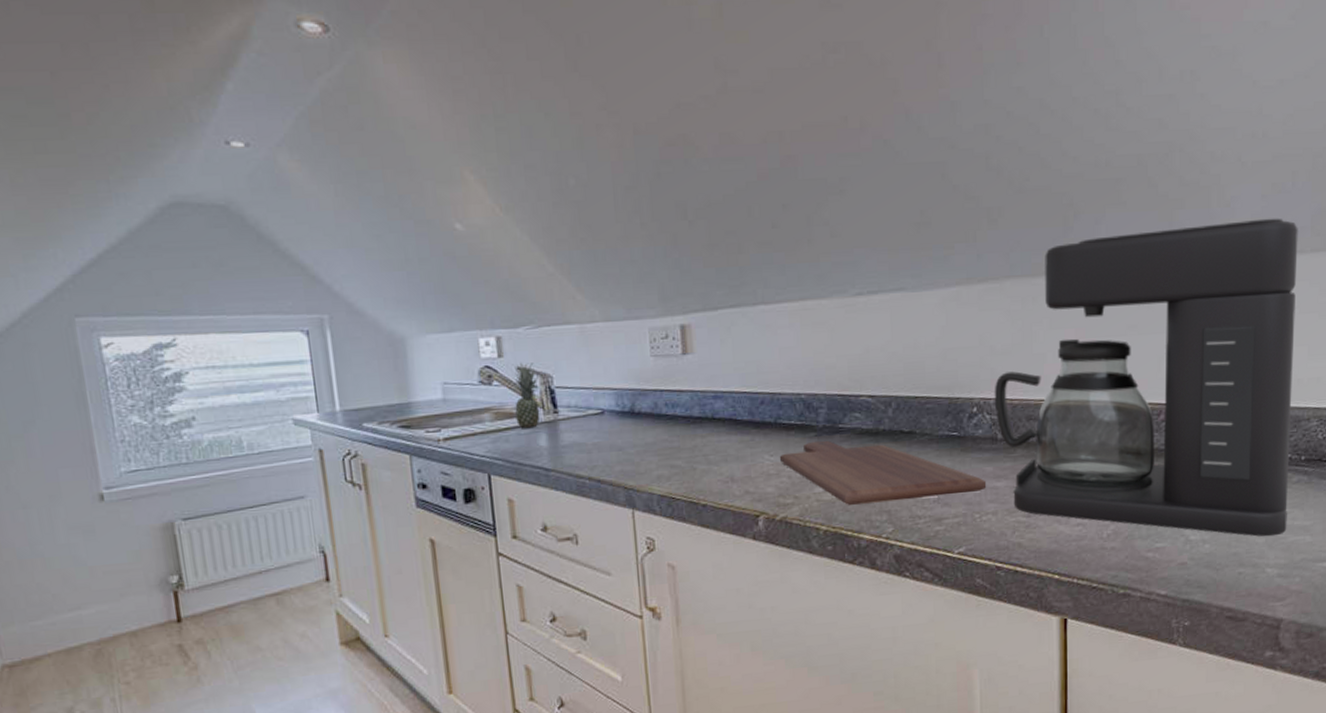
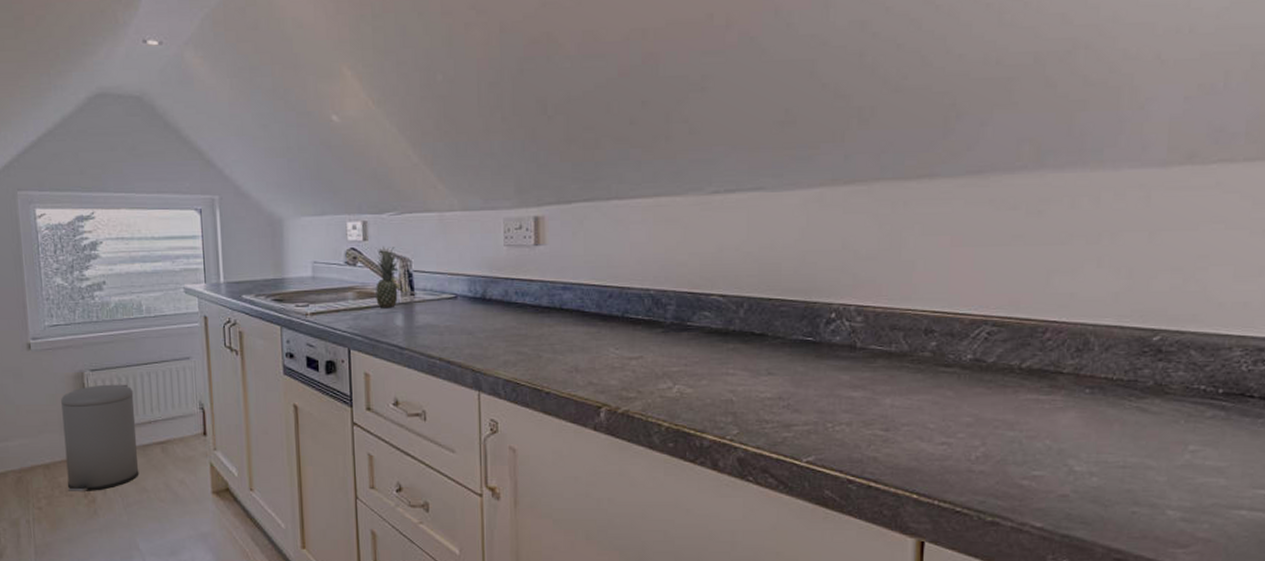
pedal bin: none [147,531,251,661] -> present [61,384,139,493]
cutting board: present [779,440,987,505] -> none [624,337,842,404]
coffee maker: present [994,218,1298,537] -> none [855,122,1229,475]

